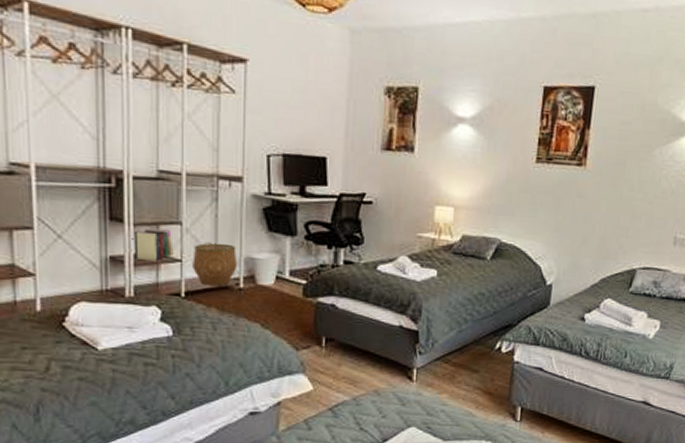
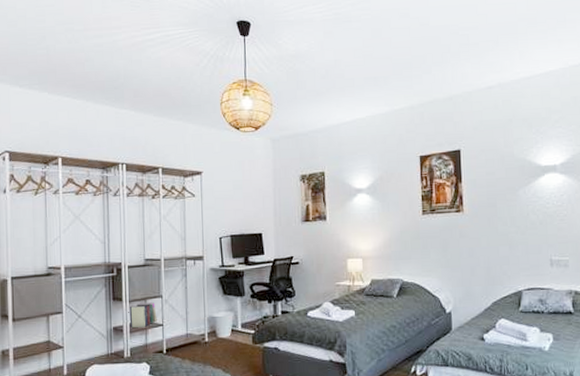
basket: present [193,242,238,286] -> none [171,308,203,343]

